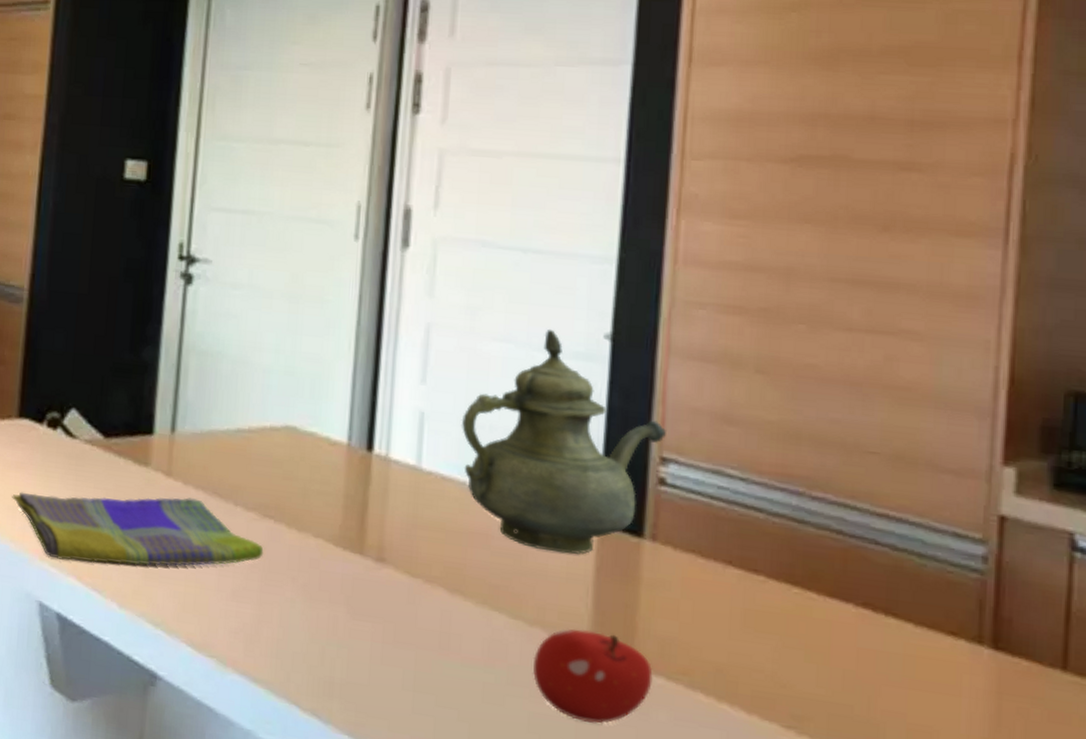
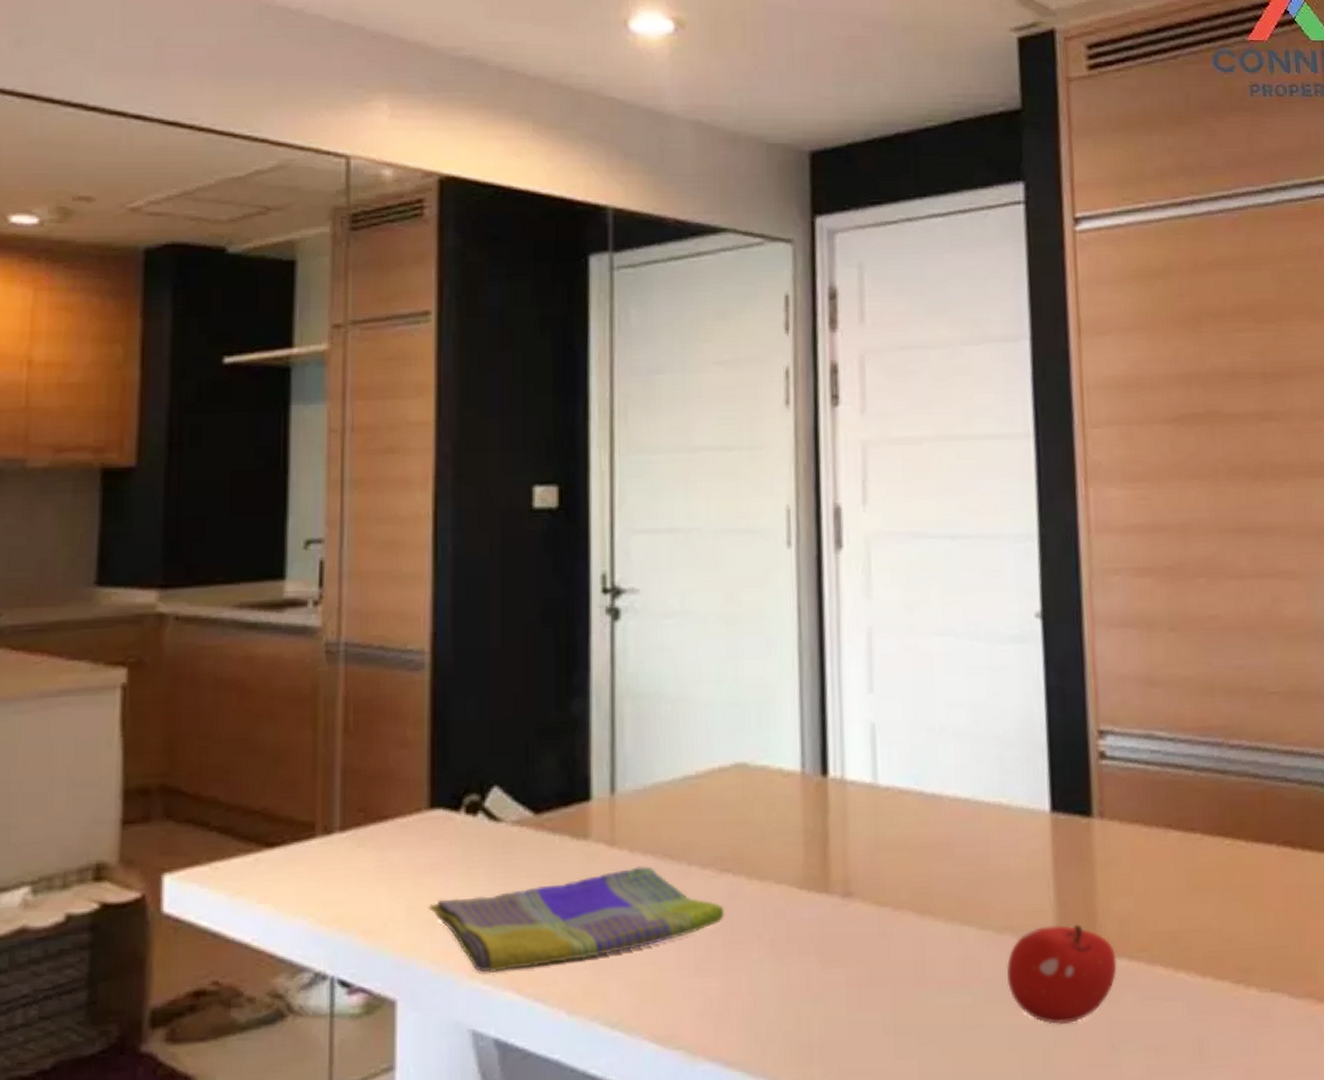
teapot: present [461,328,666,555] -> none [911,615,1100,850]

